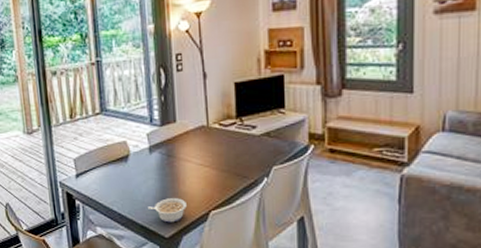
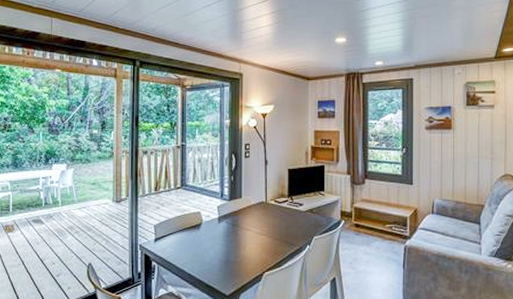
legume: present [148,198,187,223] -> none [214,261,245,282]

